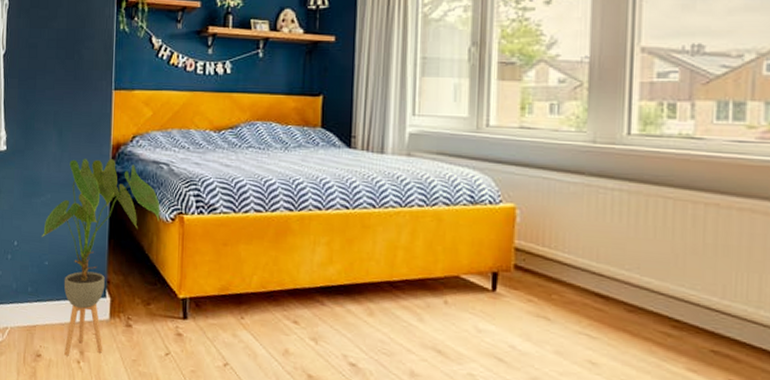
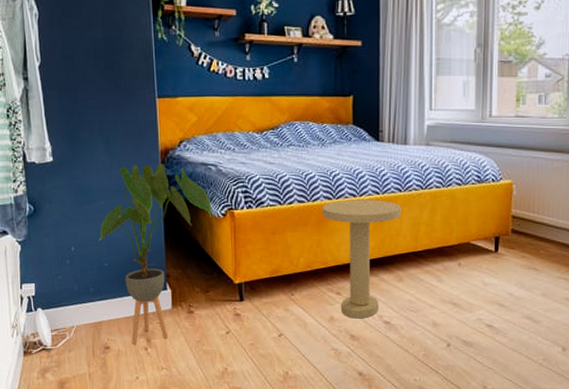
side table: none [281,212,375,357] -> present [322,200,401,319]

